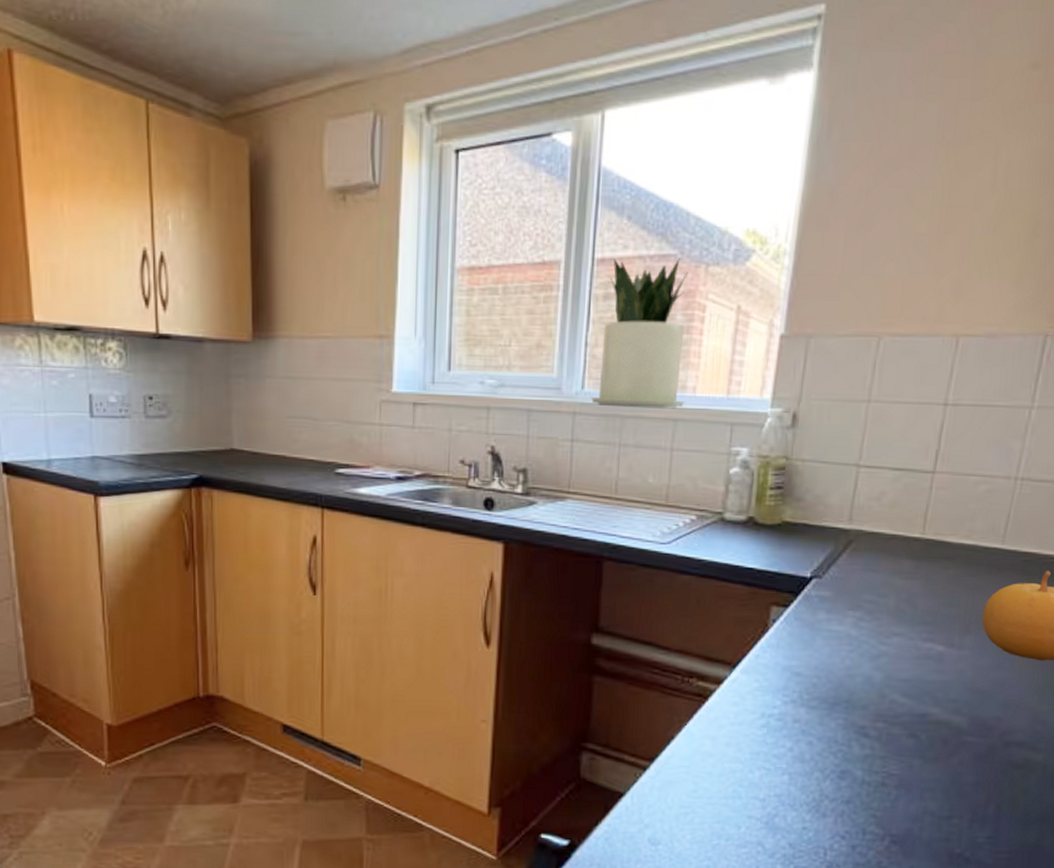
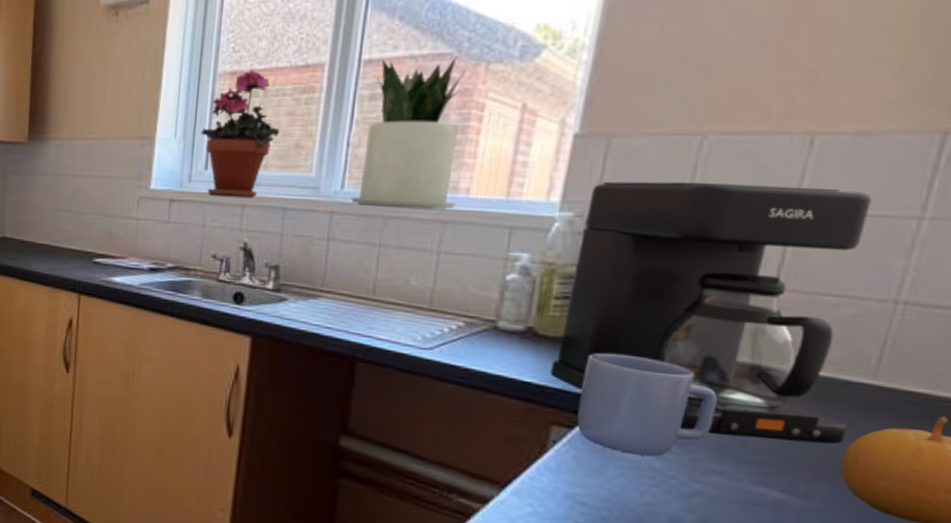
potted plant: none [441,265,521,401] -> present [200,70,280,199]
coffee maker: none [768,378,999,602] -> present [550,181,872,445]
mug: none [791,536,896,626] -> present [577,352,718,457]

